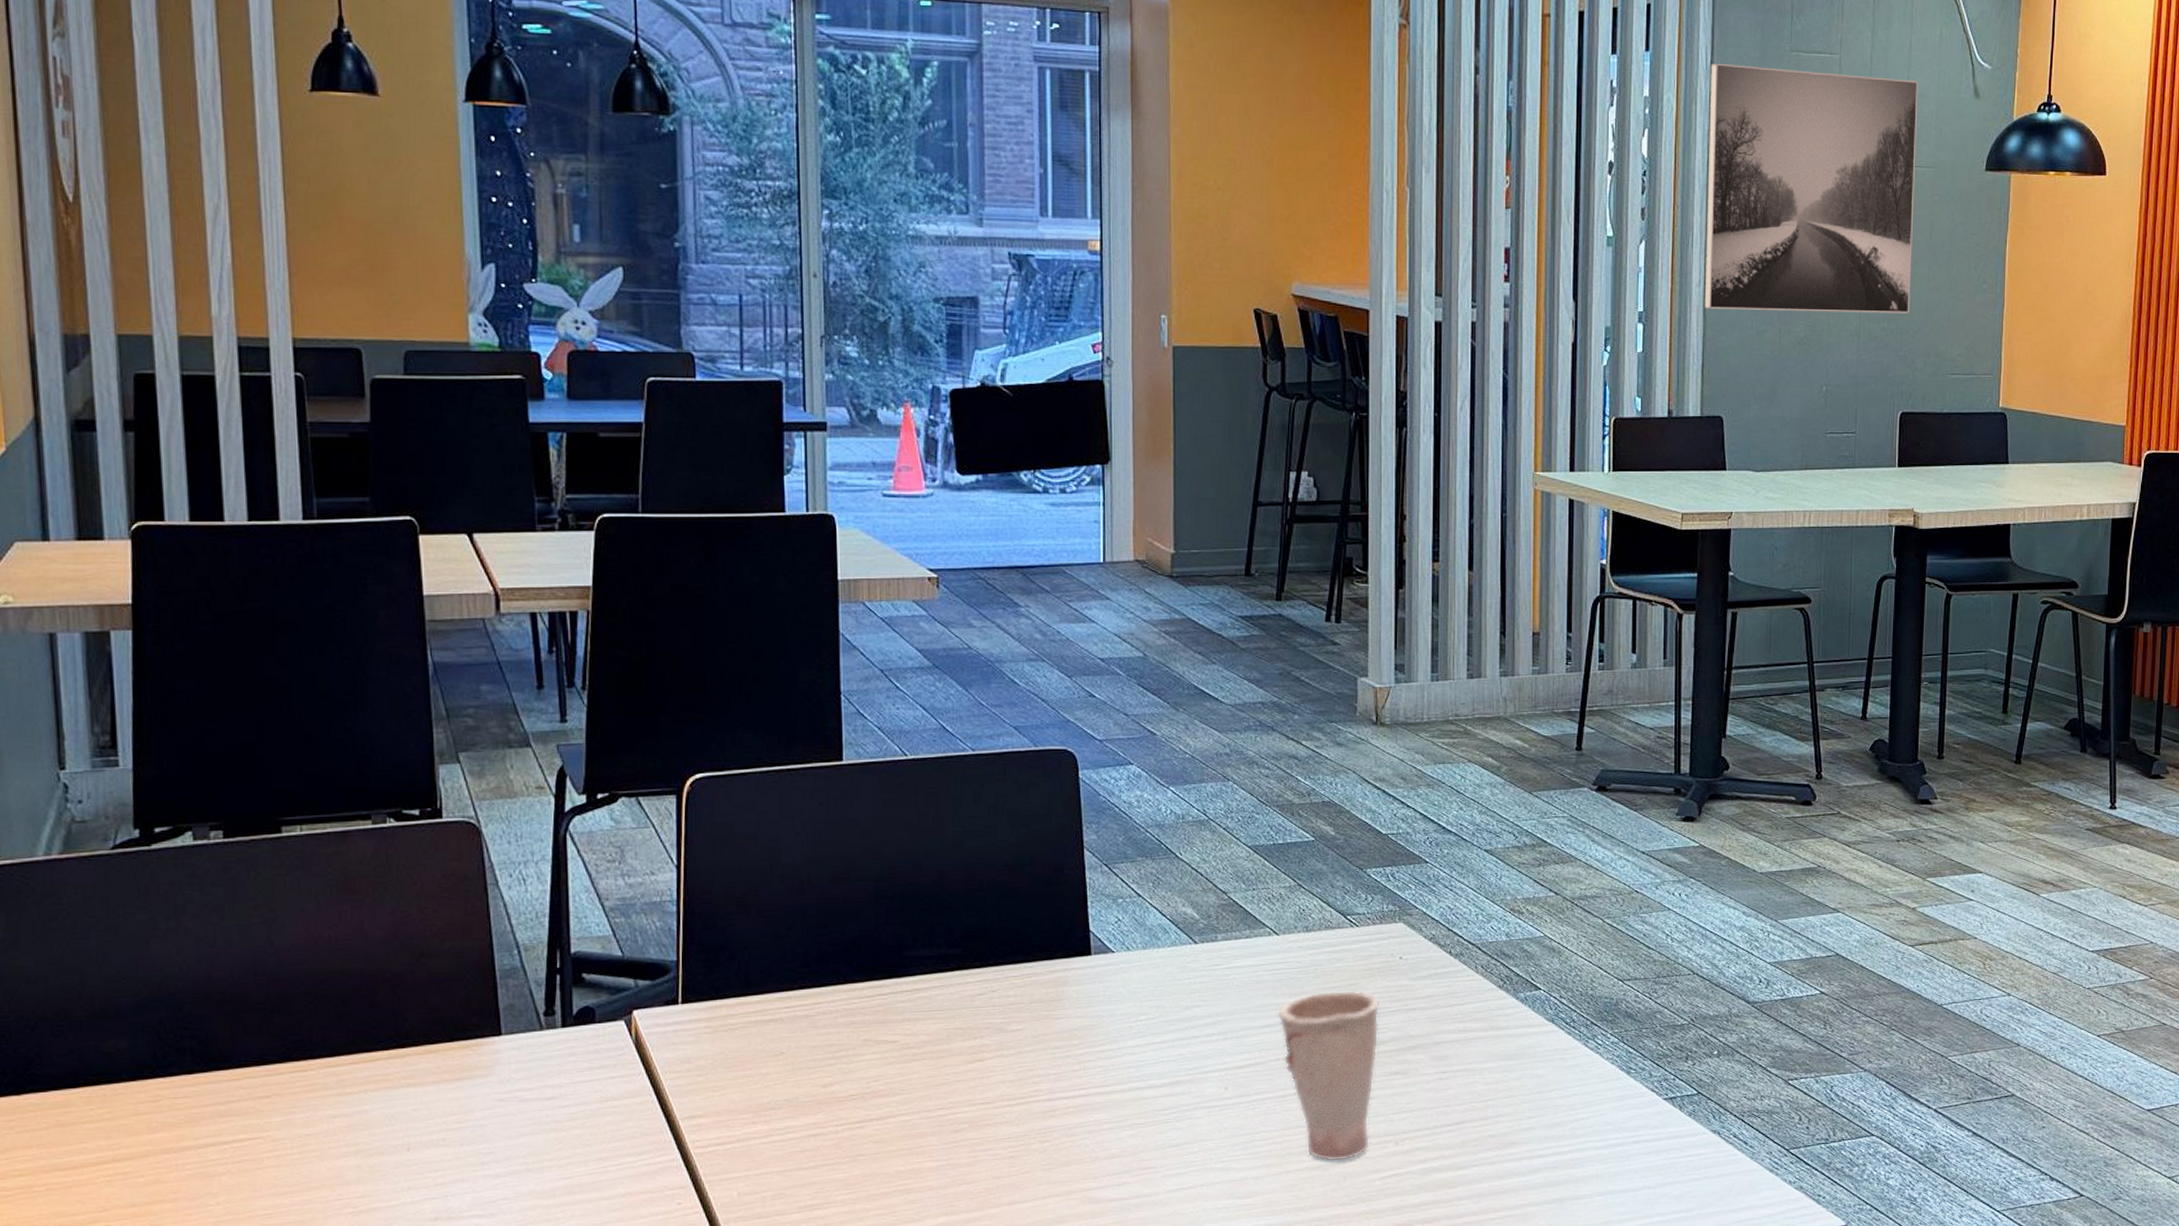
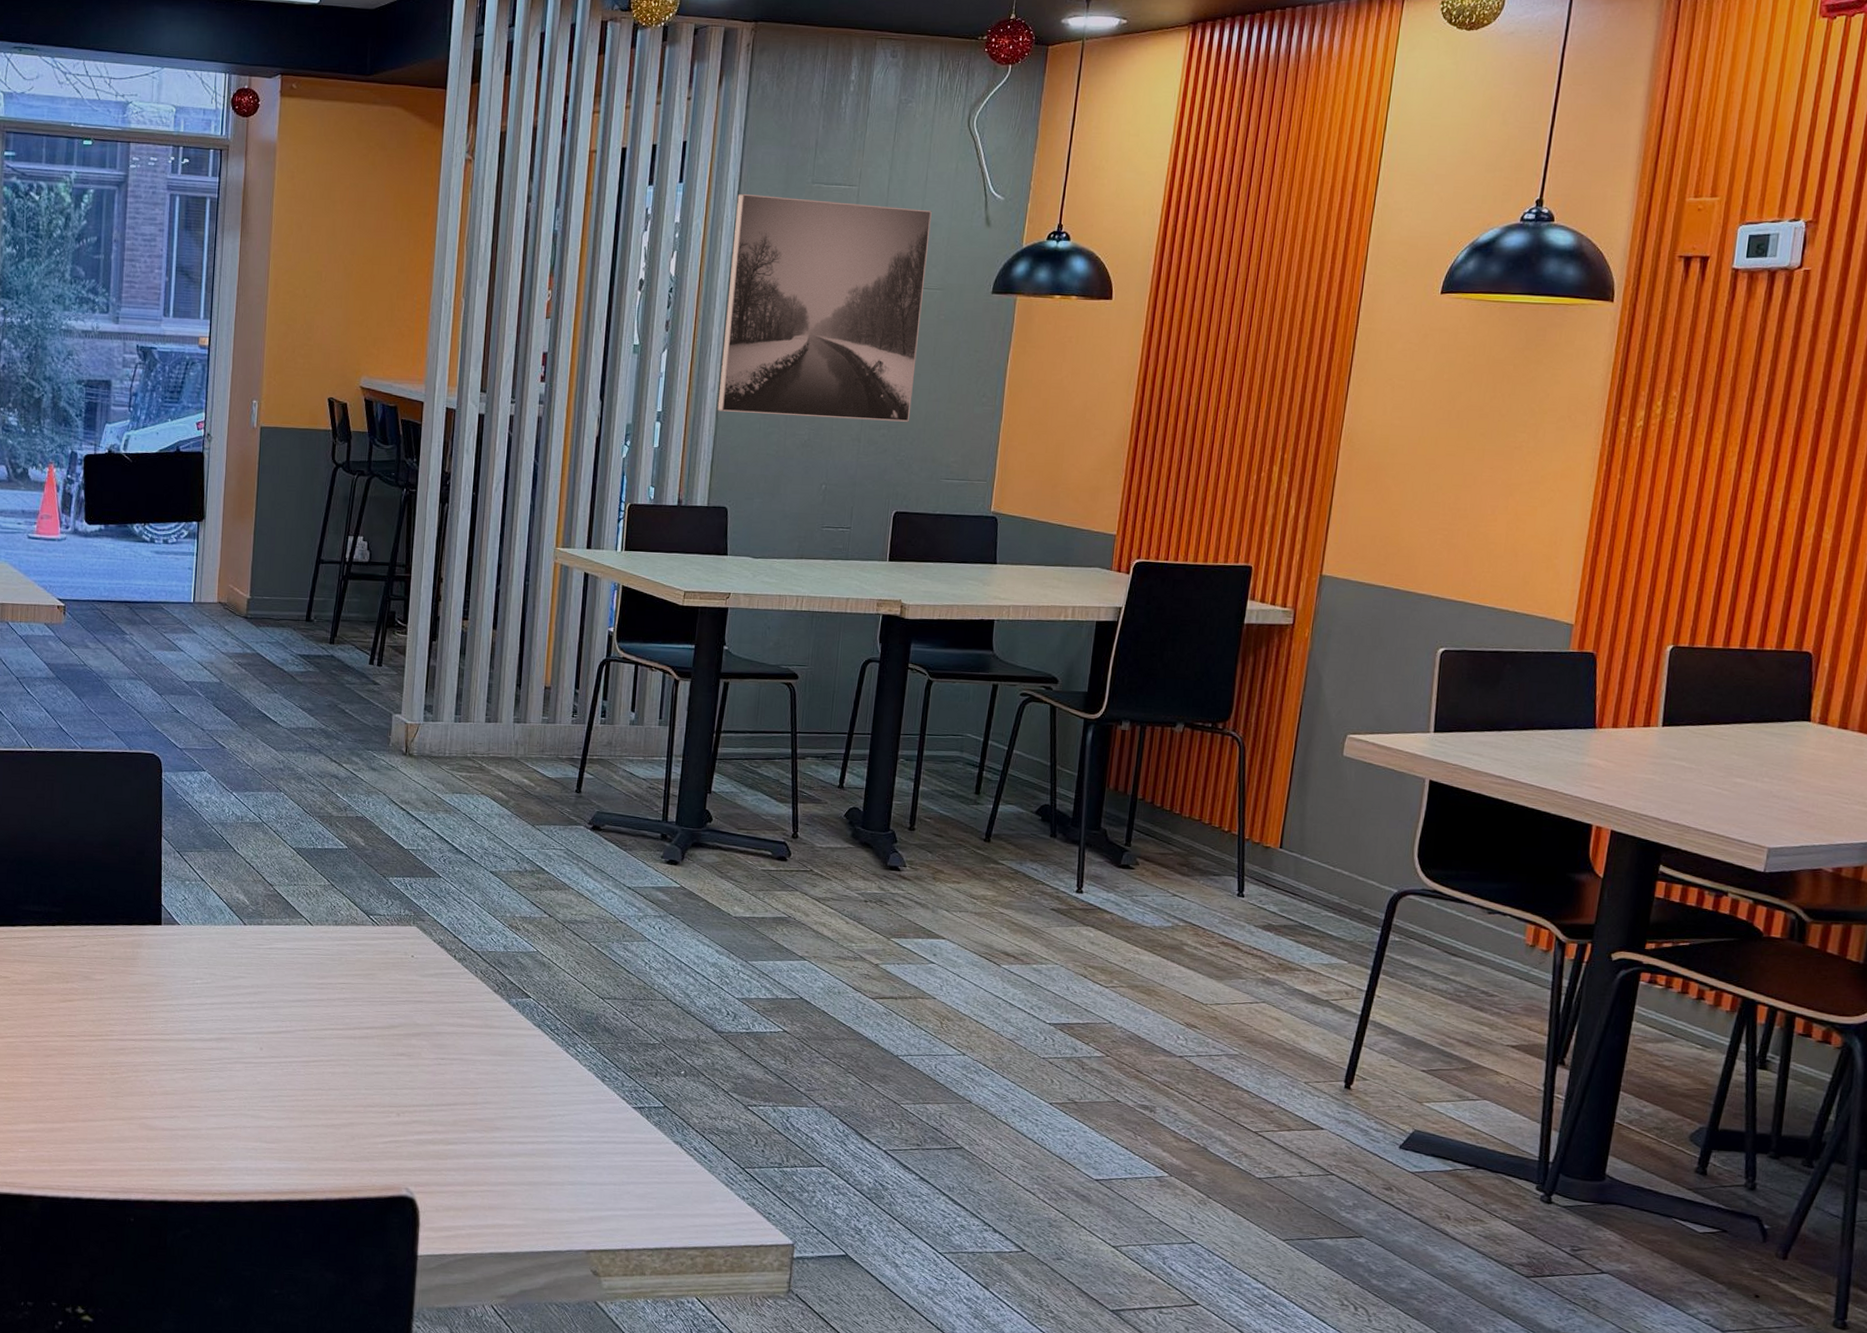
cup: present [1277,990,1380,1161] -> none [306,977,393,1123]

